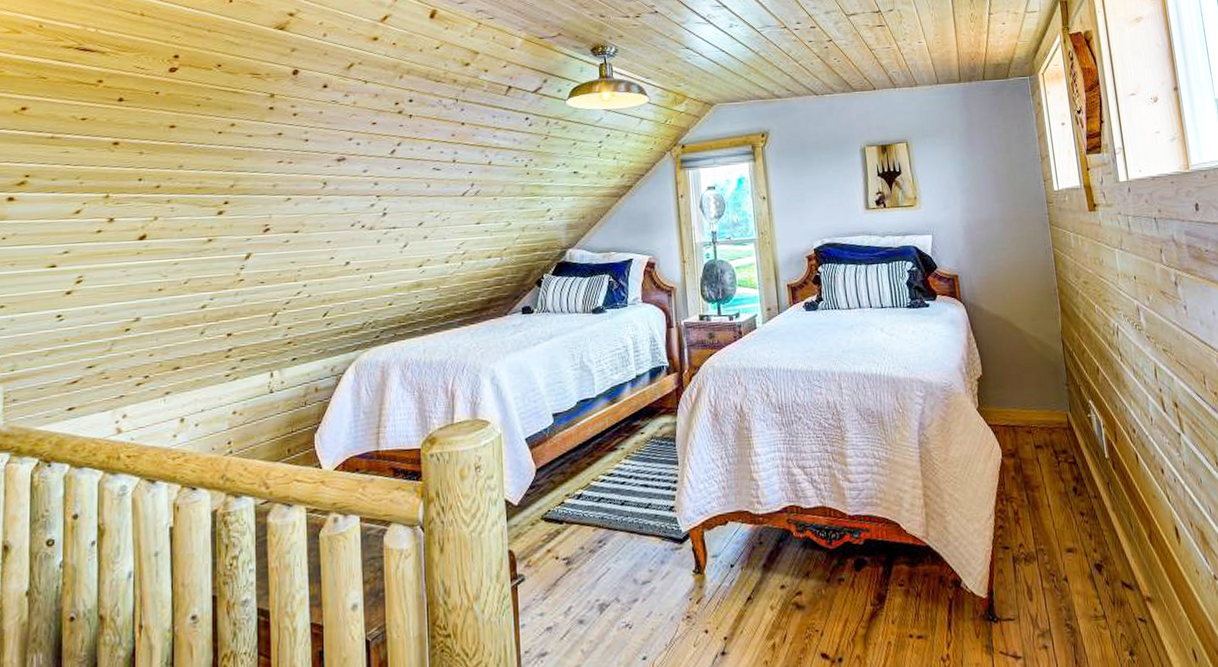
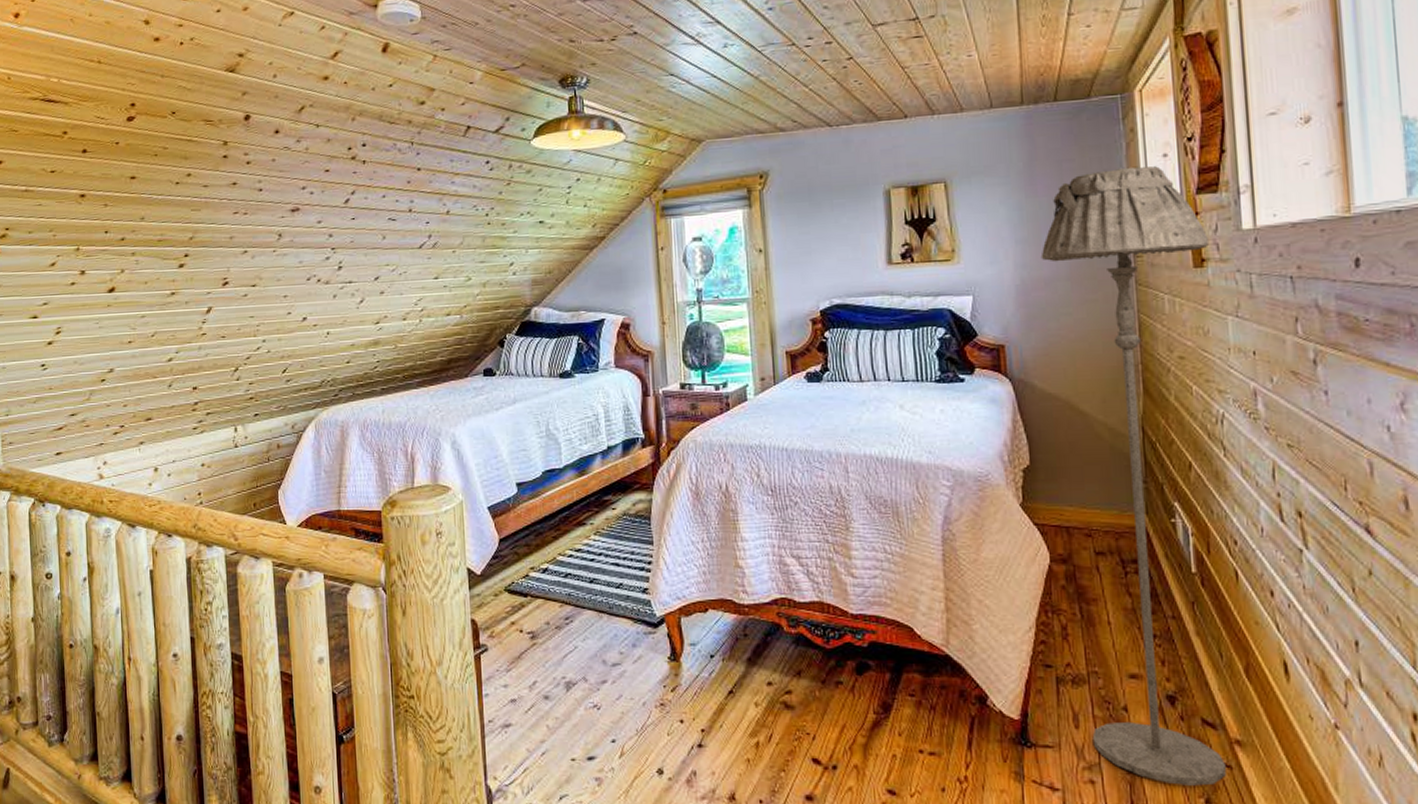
floor lamp: none [980,132,1143,642] -> present [1040,166,1226,786]

